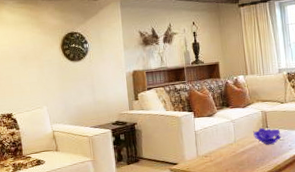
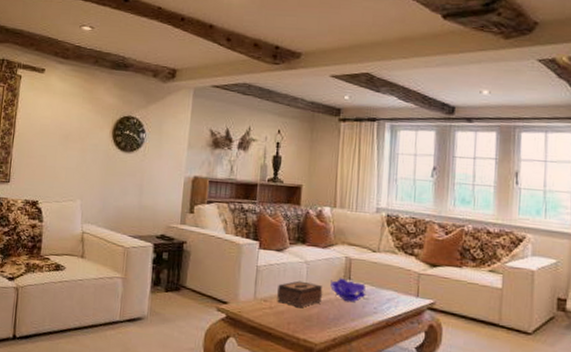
tissue box: none [214,136,249,157] -> present [277,280,323,308]

